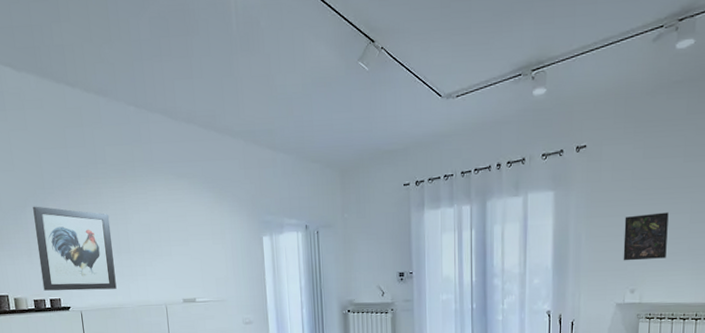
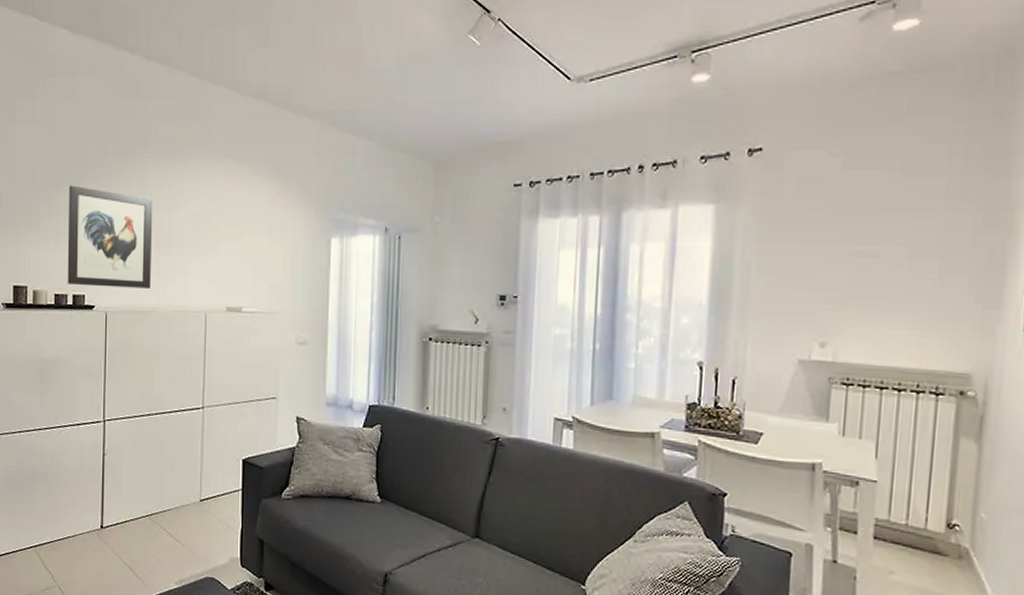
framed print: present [623,212,669,261] -> none [810,241,879,304]

